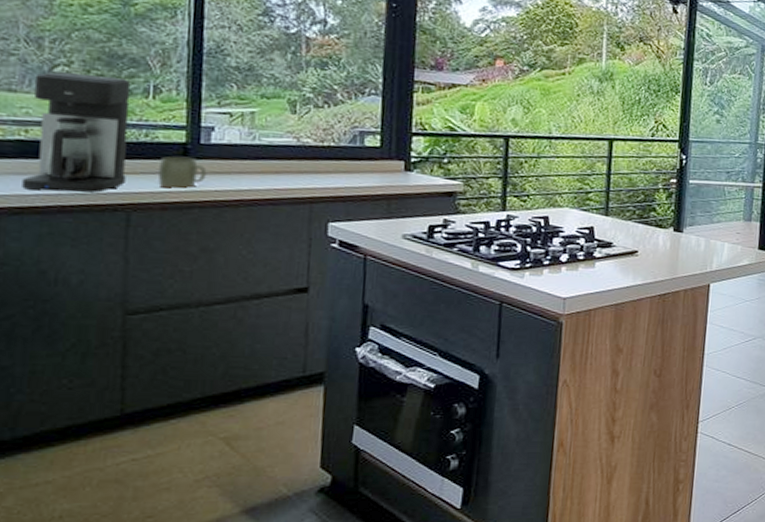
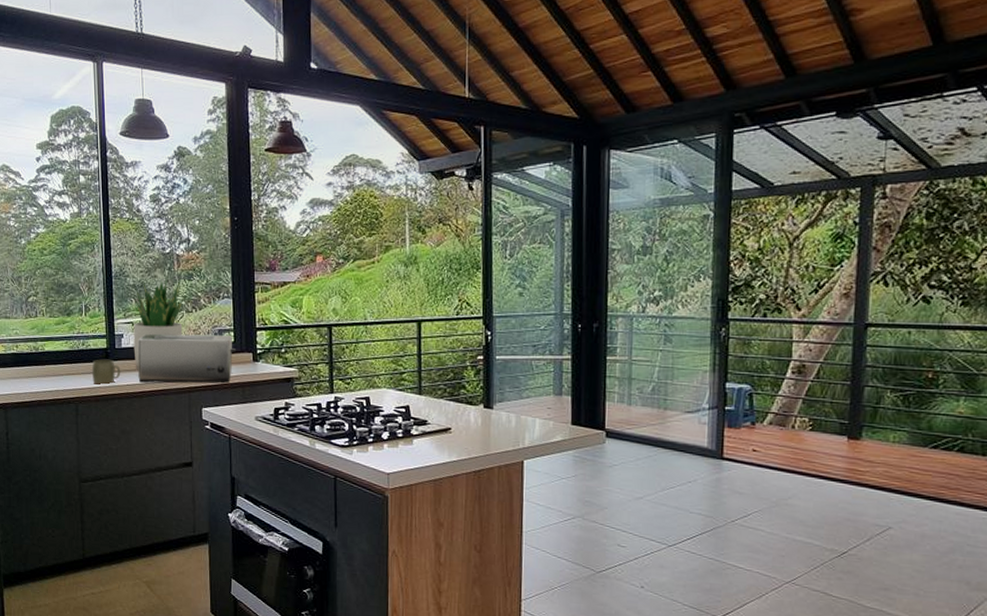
coffee maker: present [22,72,130,194] -> none [17,301,73,391]
planter: none [229,62,313,173] -> present [133,277,184,370]
toaster: none [234,128,382,195] -> present [138,333,236,384]

